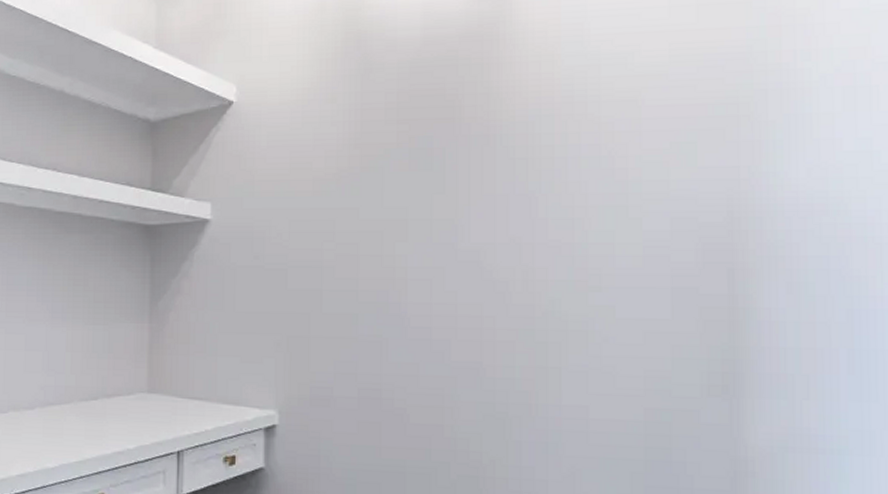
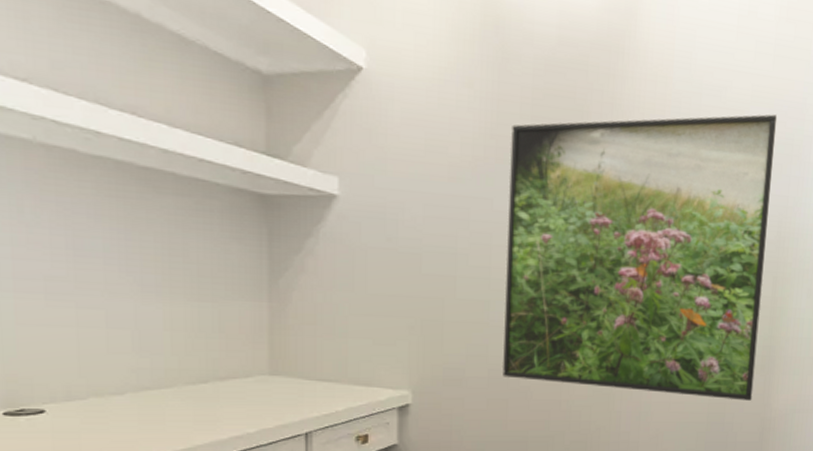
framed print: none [374,72,713,433] -> present [503,114,778,401]

